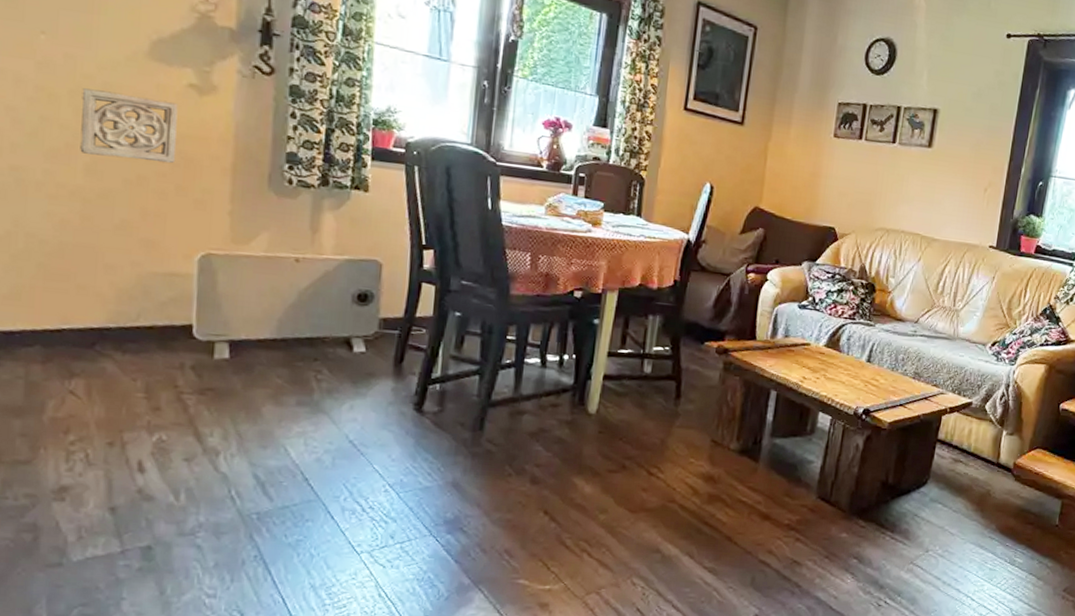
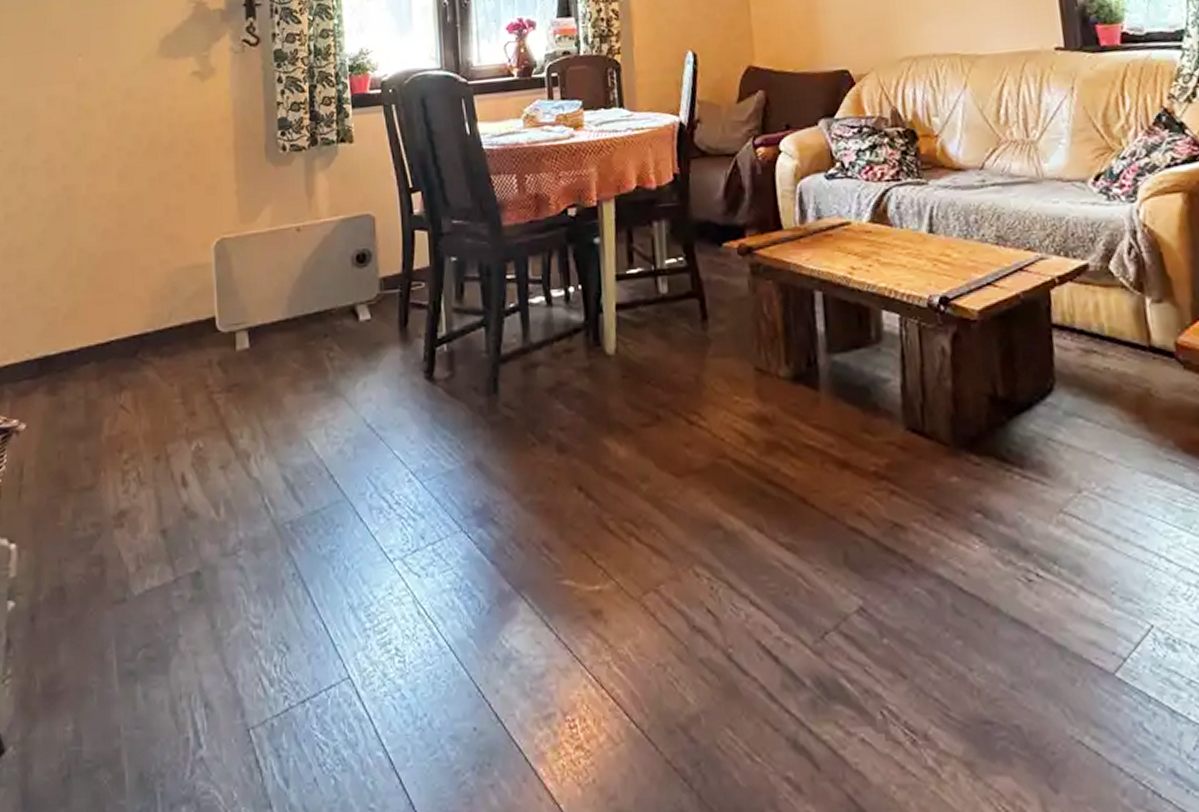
wall ornament: present [80,88,178,164] -> none [111,93,188,161]

